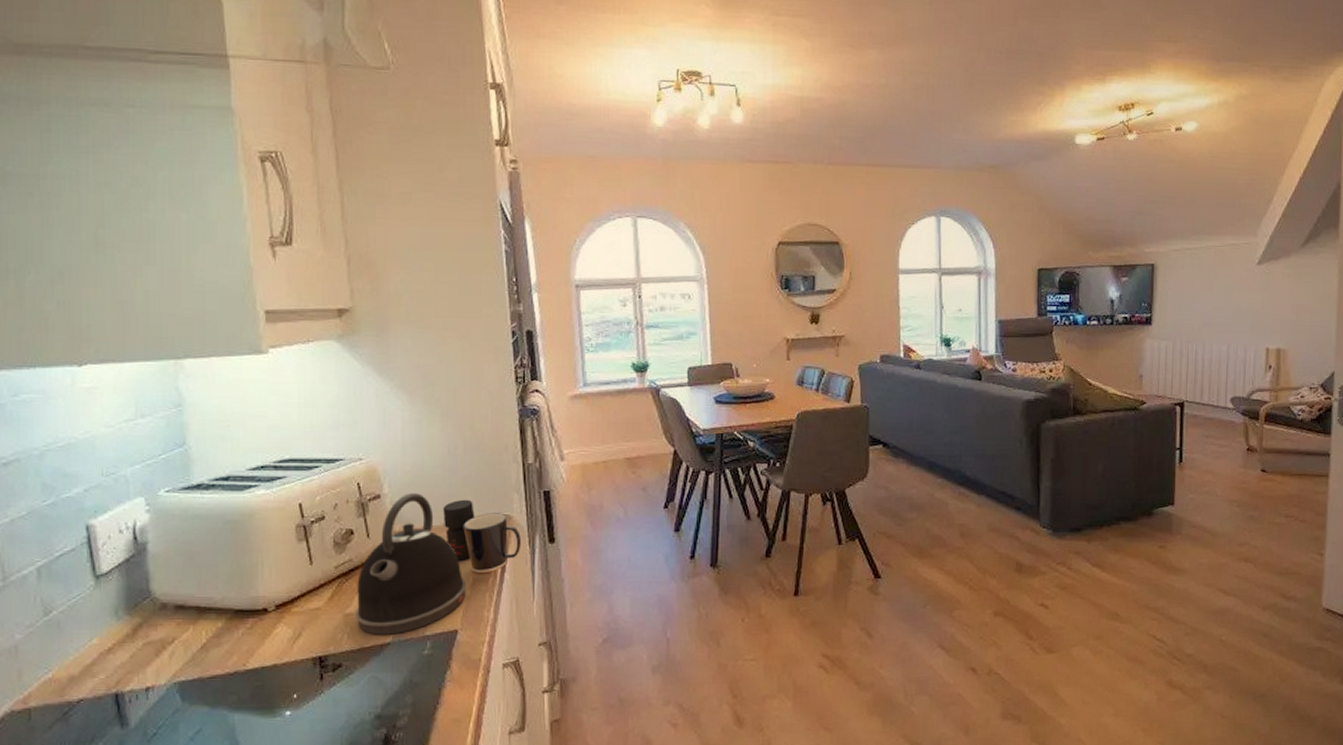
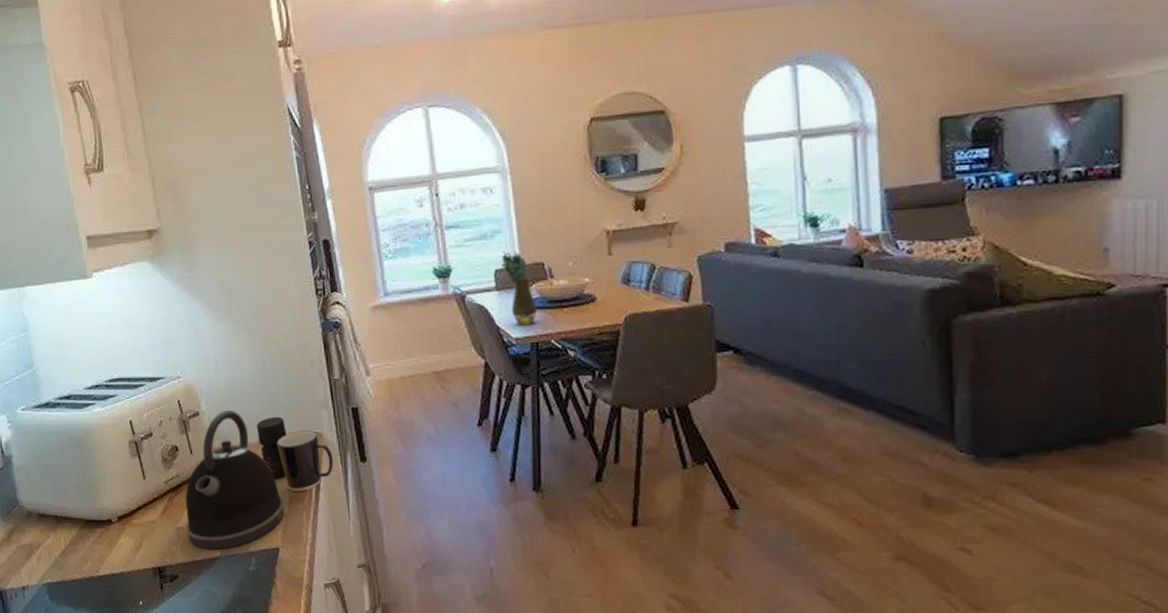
vase: none [695,351,723,417] -> present [502,251,537,324]

